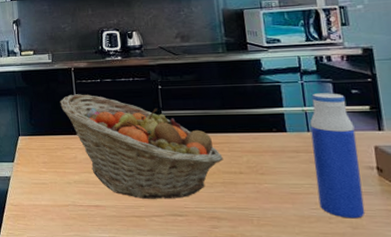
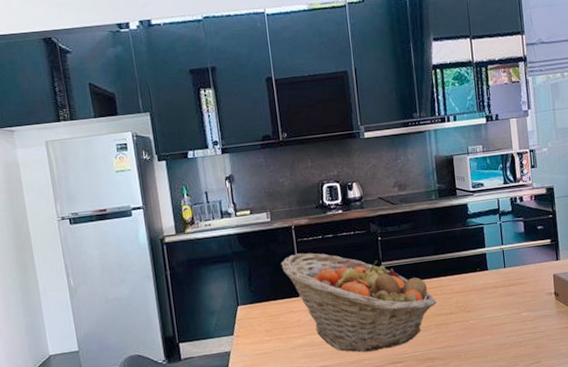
water bottle: present [309,93,366,219] -> none [506,230,546,341]

